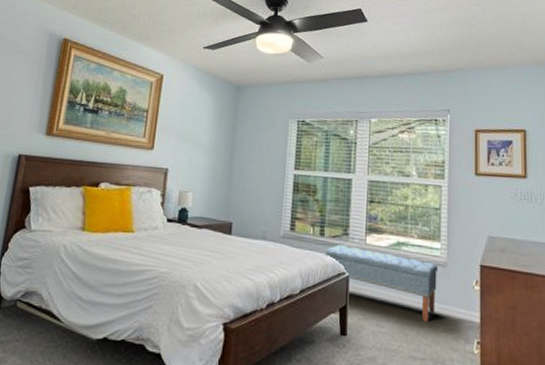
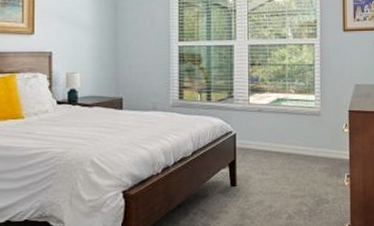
bench: present [326,245,439,323] -> none [214,107,314,165]

